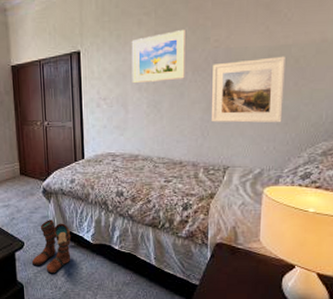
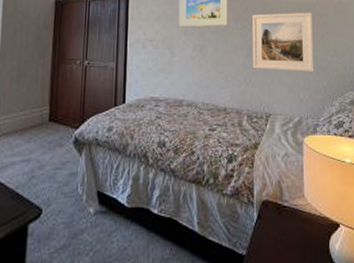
boots: present [31,220,71,274] -> none [48,177,103,253]

